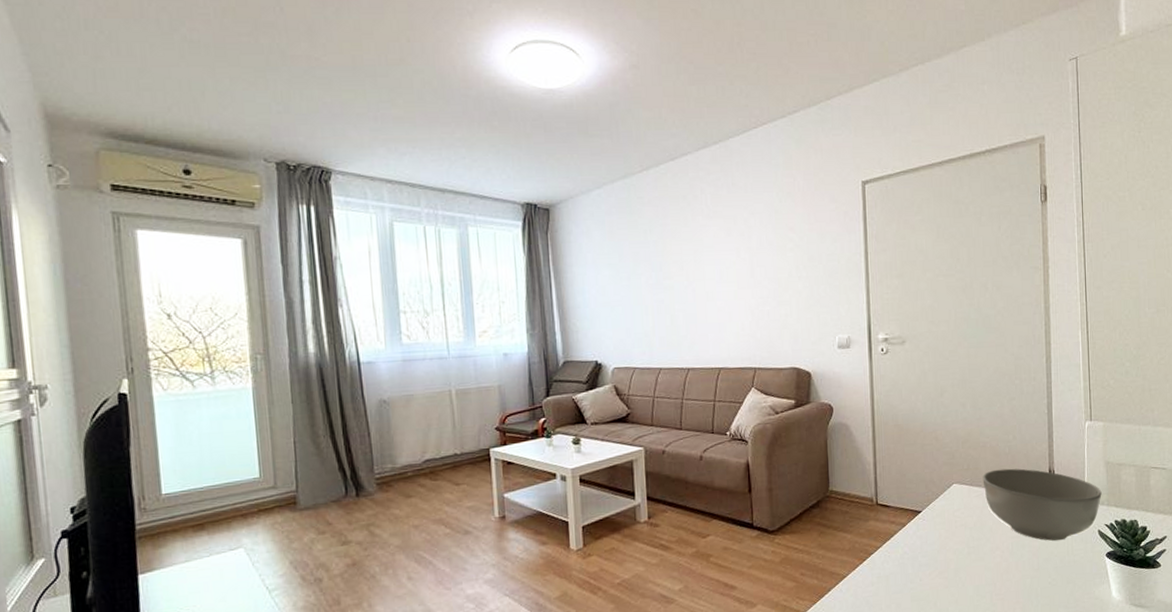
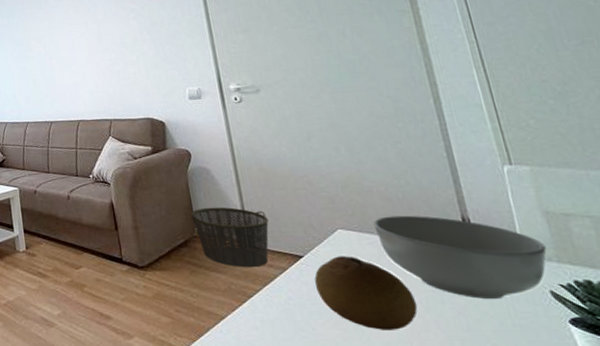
basket: none [825,464,896,526] -> present [190,207,269,267]
fruit: none [927,508,1005,576] -> present [314,256,418,330]

